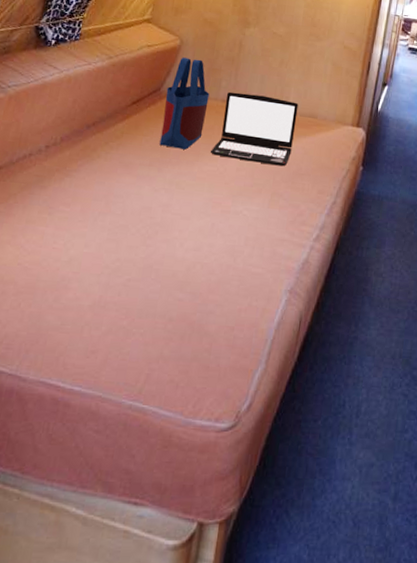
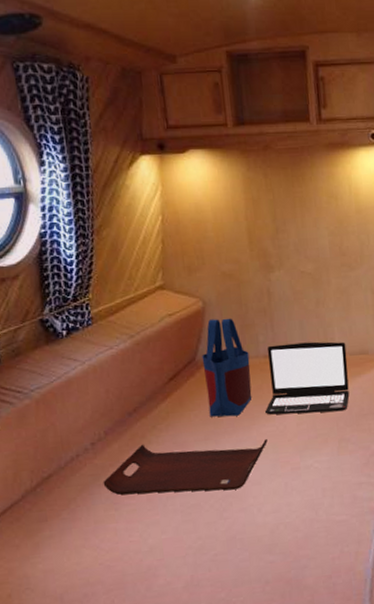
serving tray: none [45,156,206,220] -> present [103,439,268,495]

